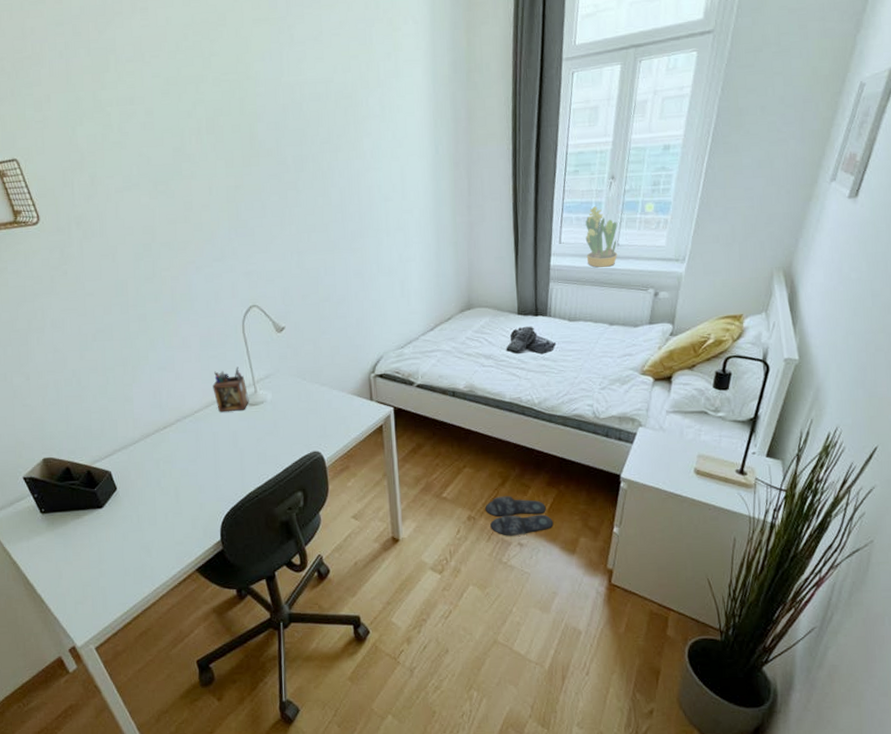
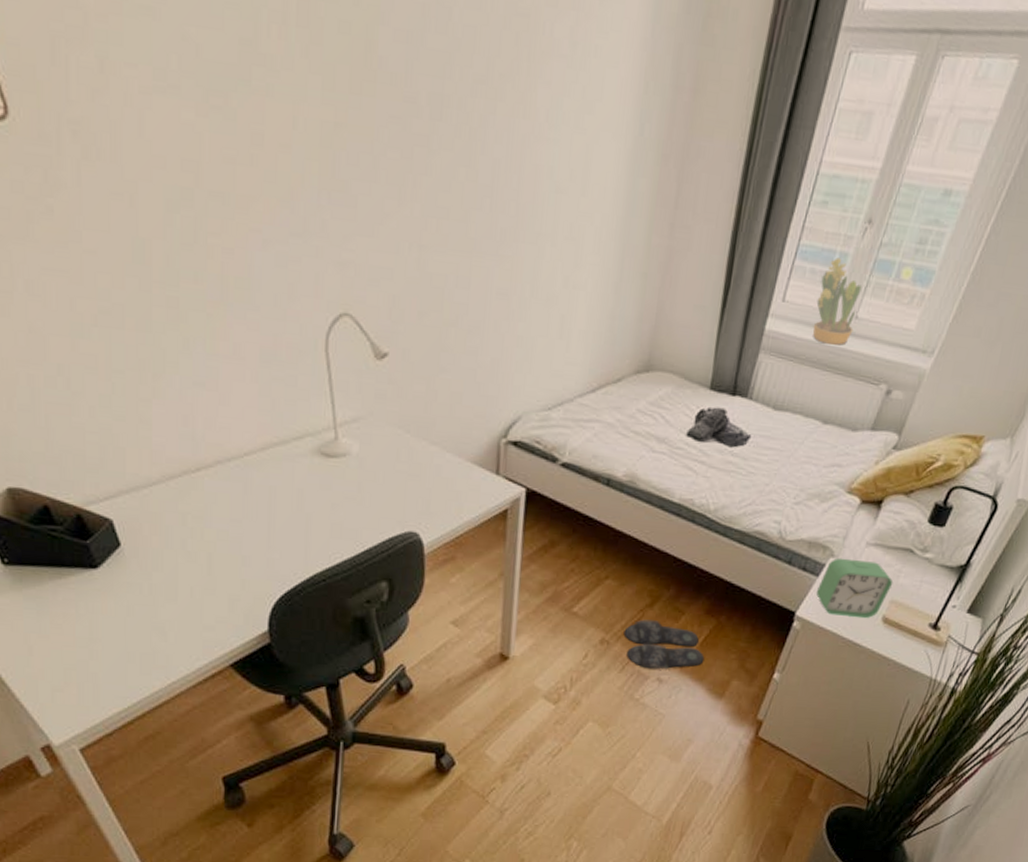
desk organizer: present [213,367,249,412] -> none [274,399,326,462]
alarm clock: none [633,426,697,473] -> present [816,557,893,618]

